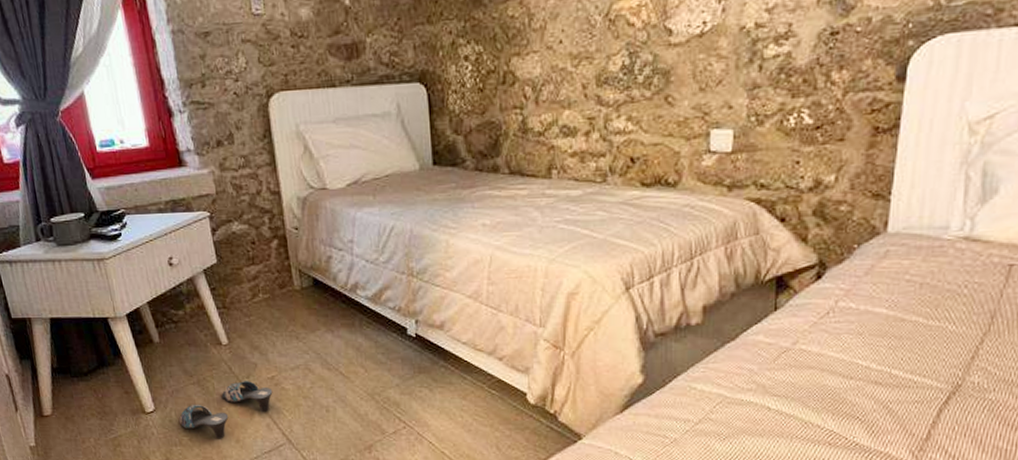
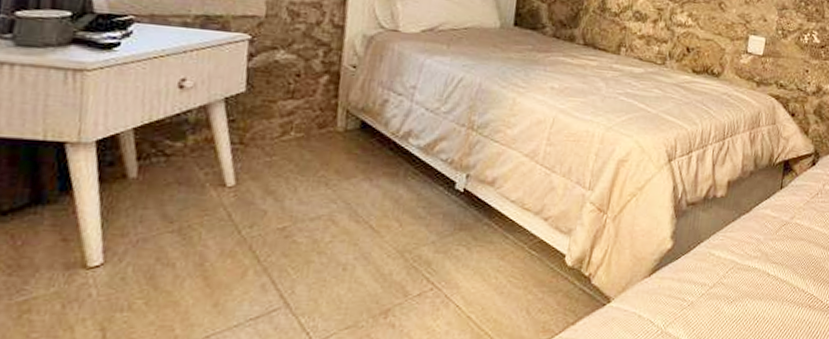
slippers: present [179,381,273,439] -> none [137,231,280,303]

